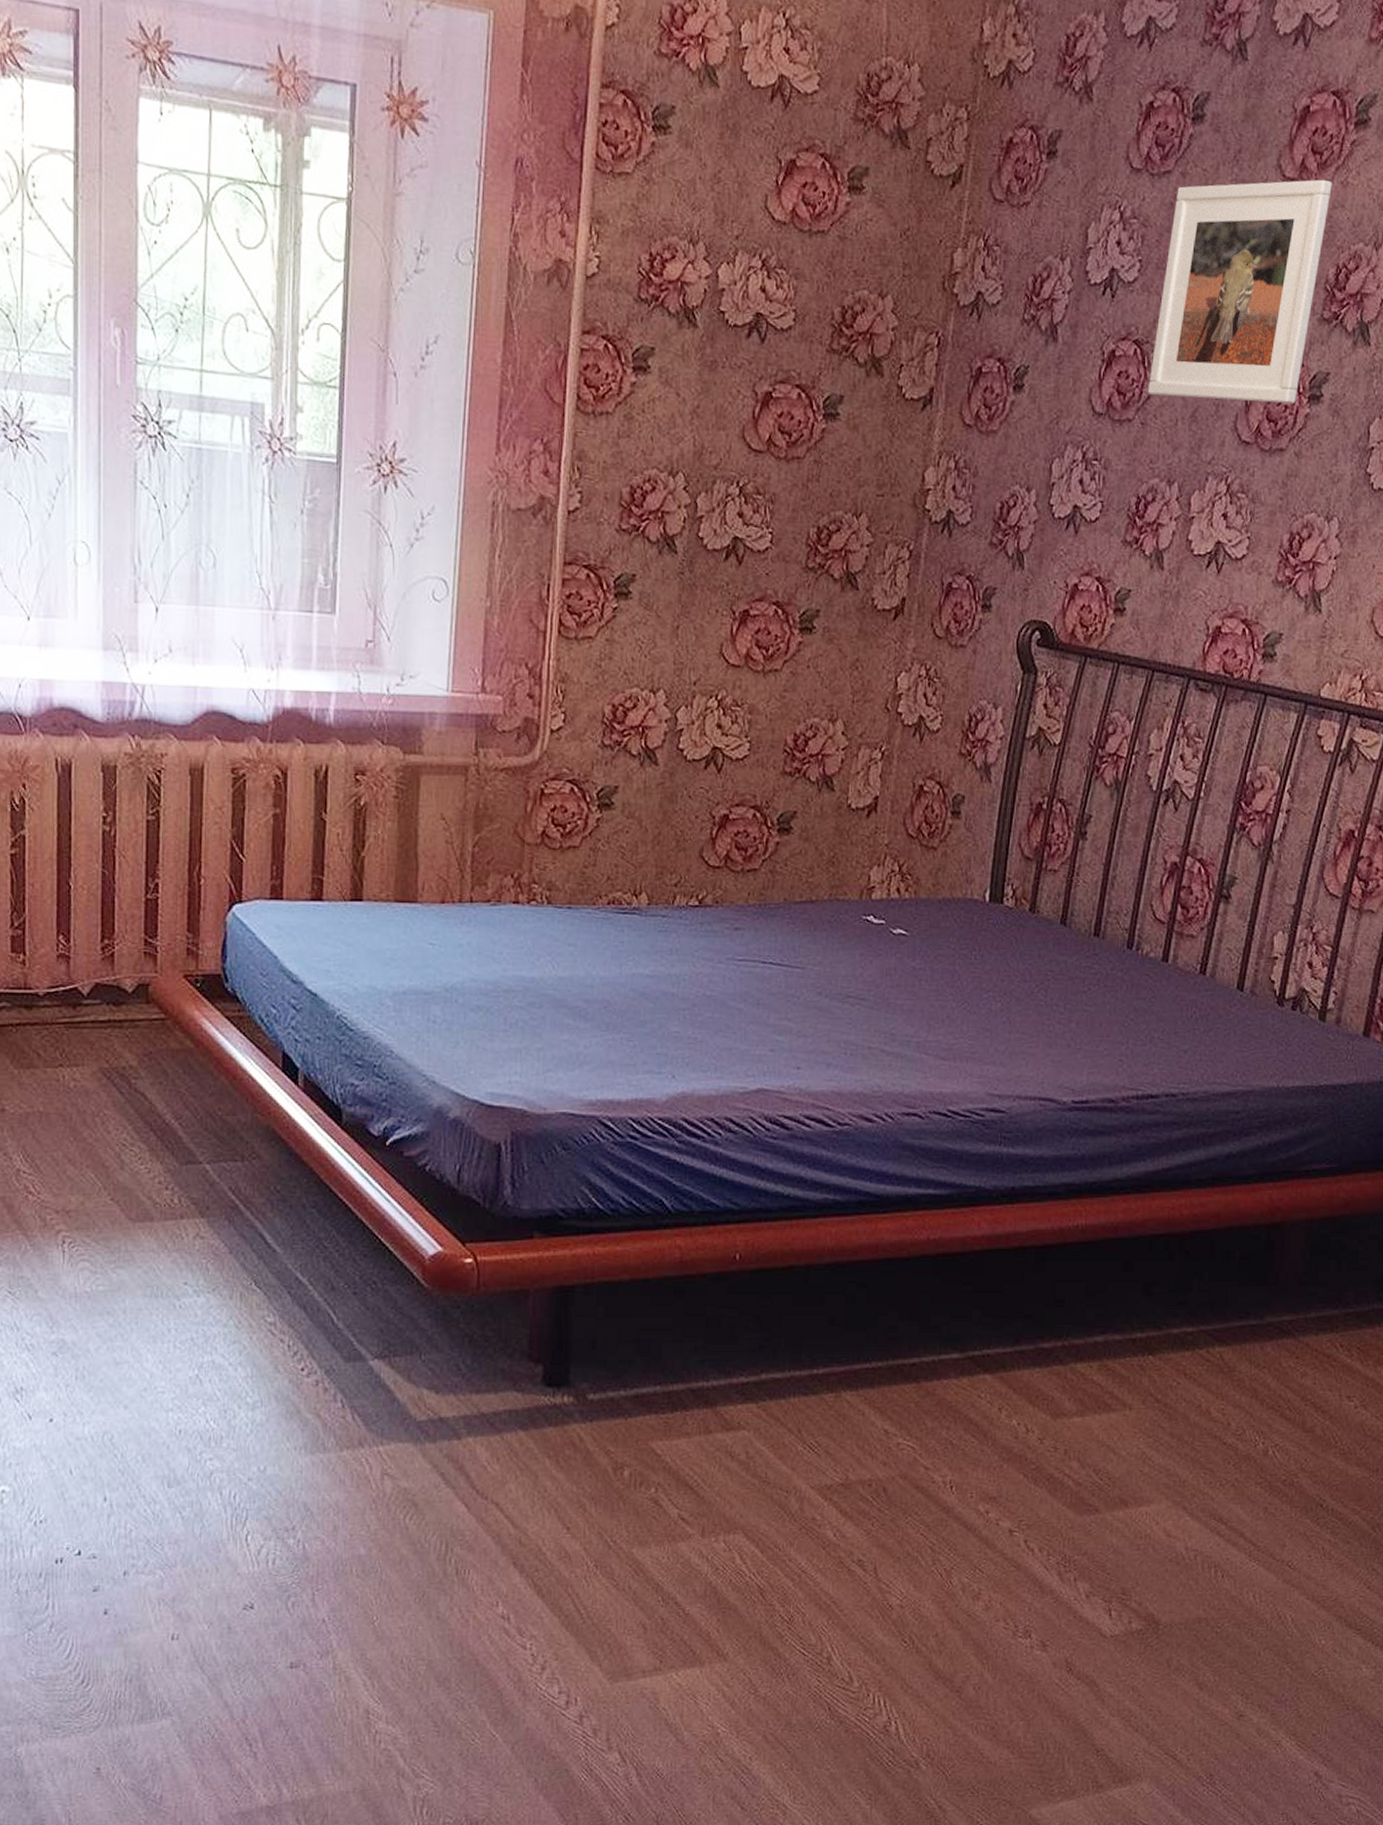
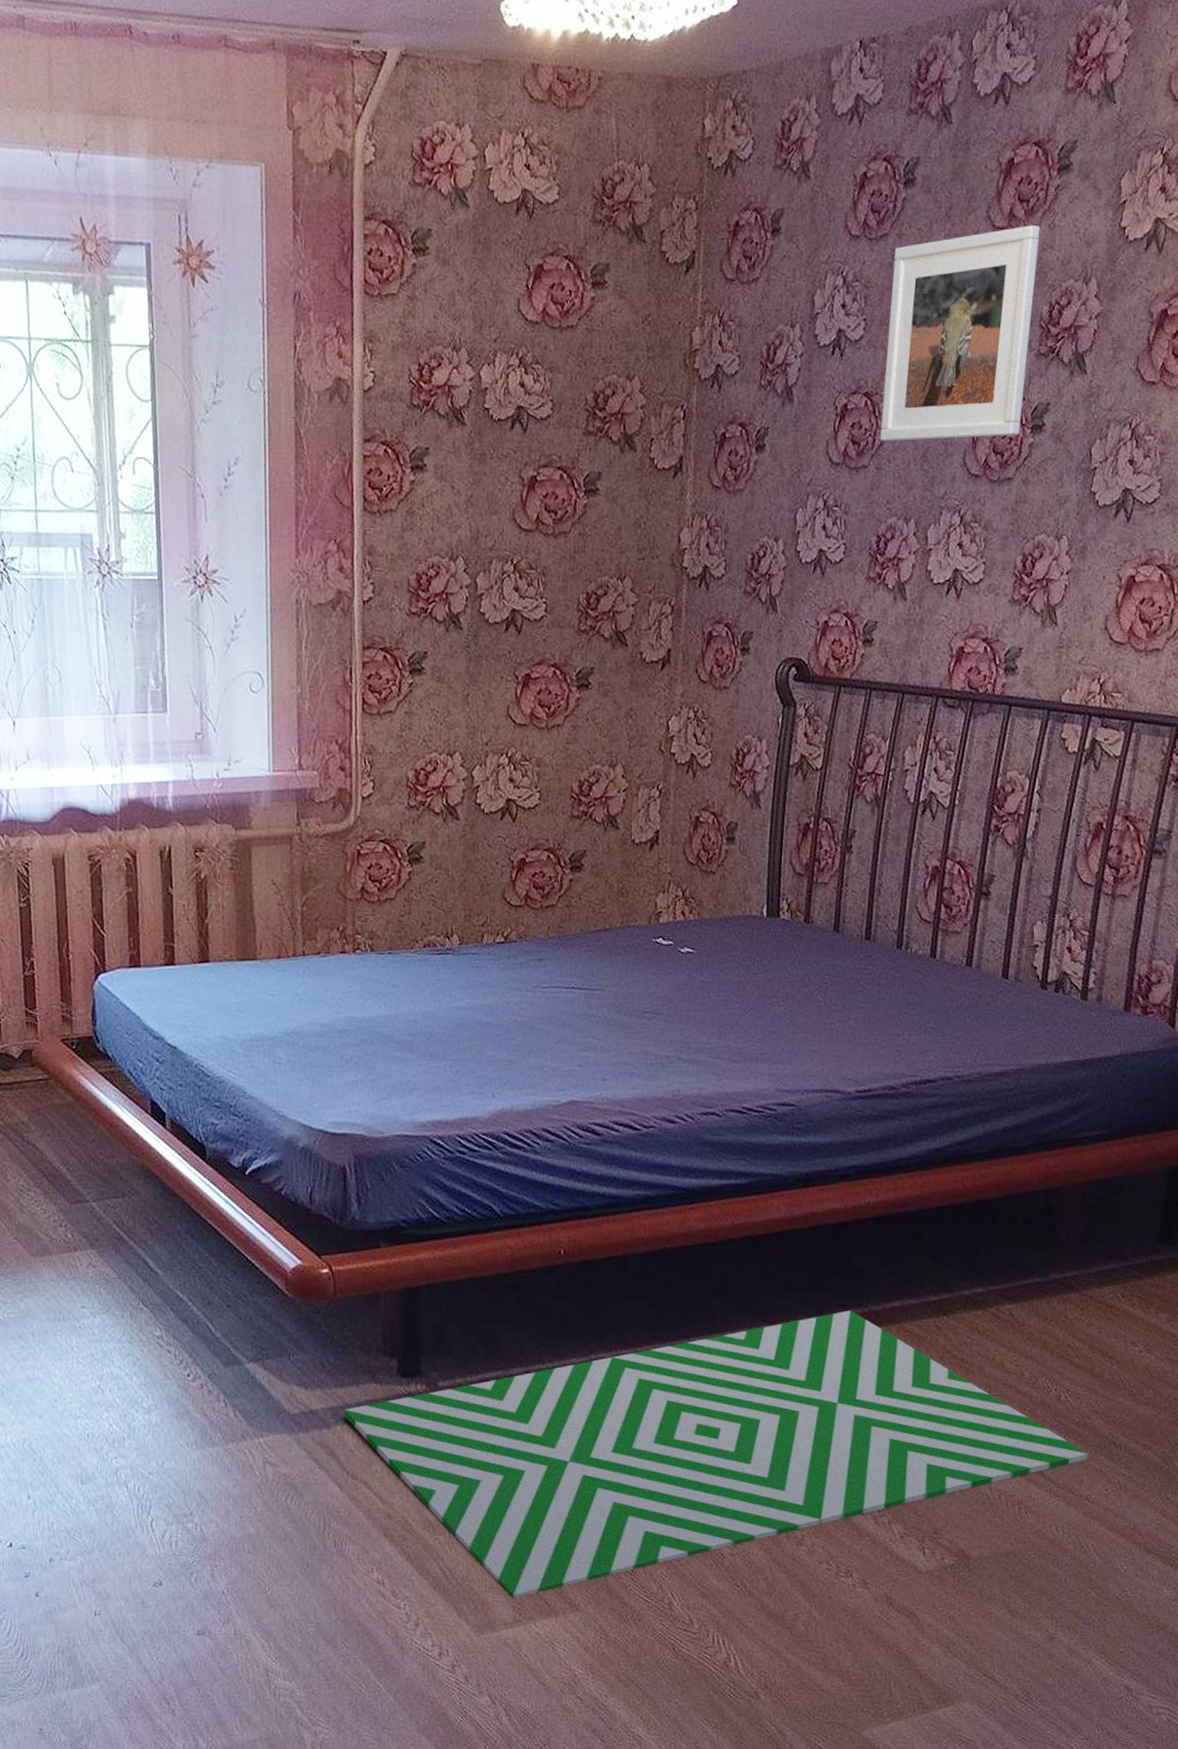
rug: none [478,1342,1293,1644] -> present [344,1310,1088,1599]

